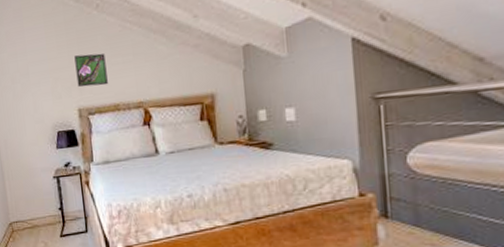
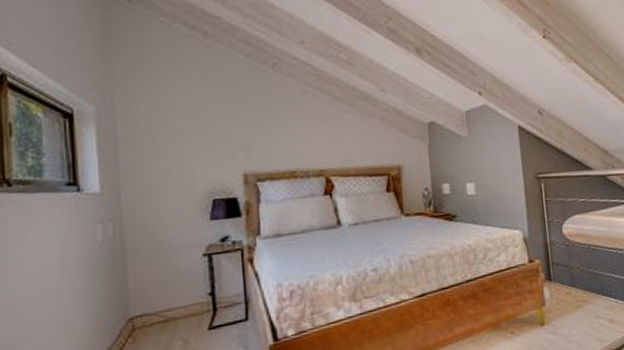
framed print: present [74,53,108,88] -> none [242,114,283,150]

